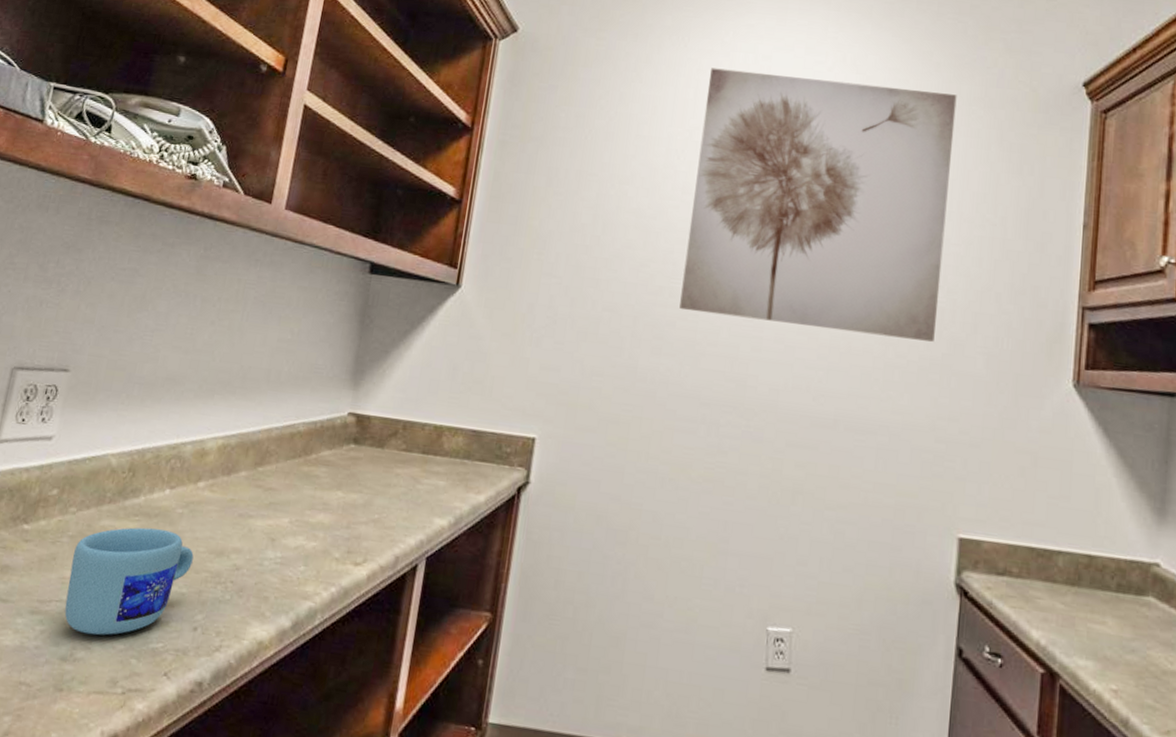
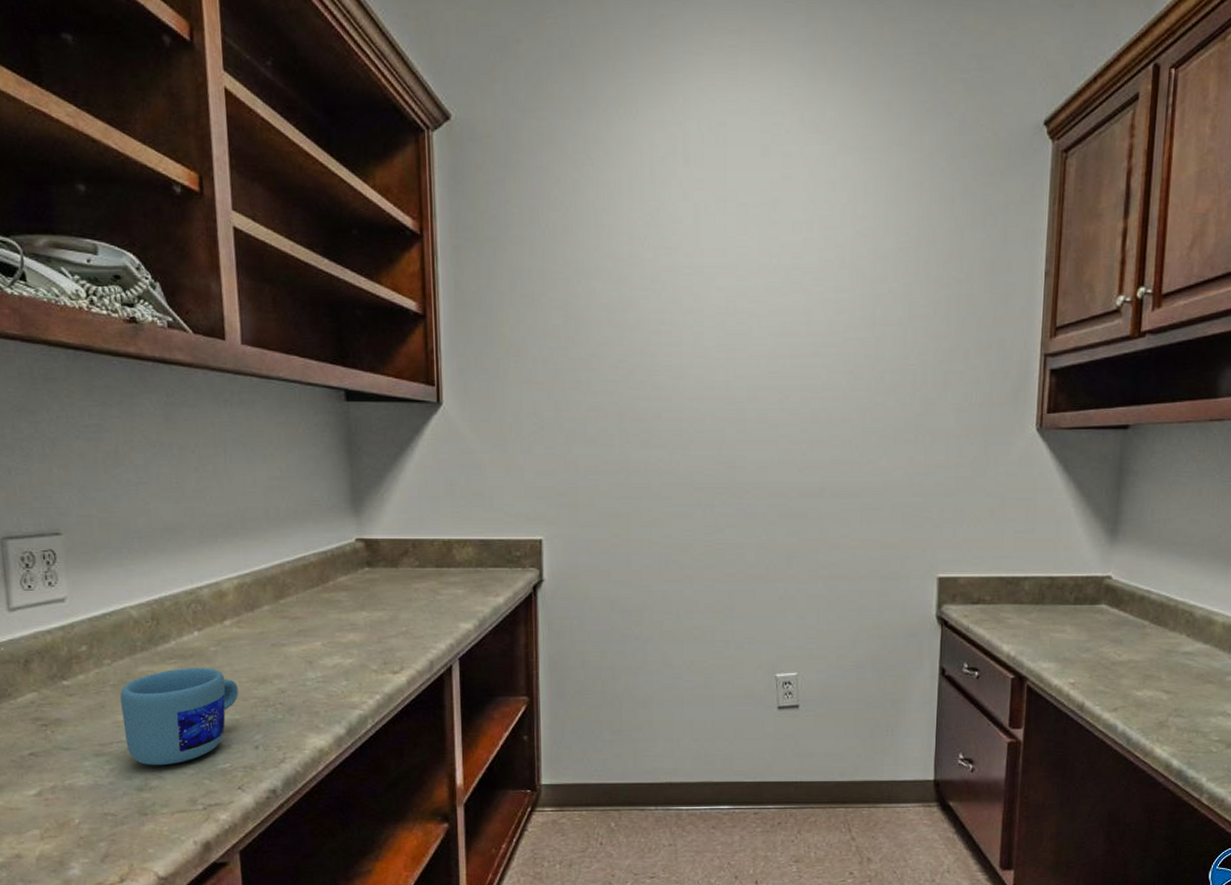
wall art: present [679,68,957,342] -> none [662,141,919,404]

